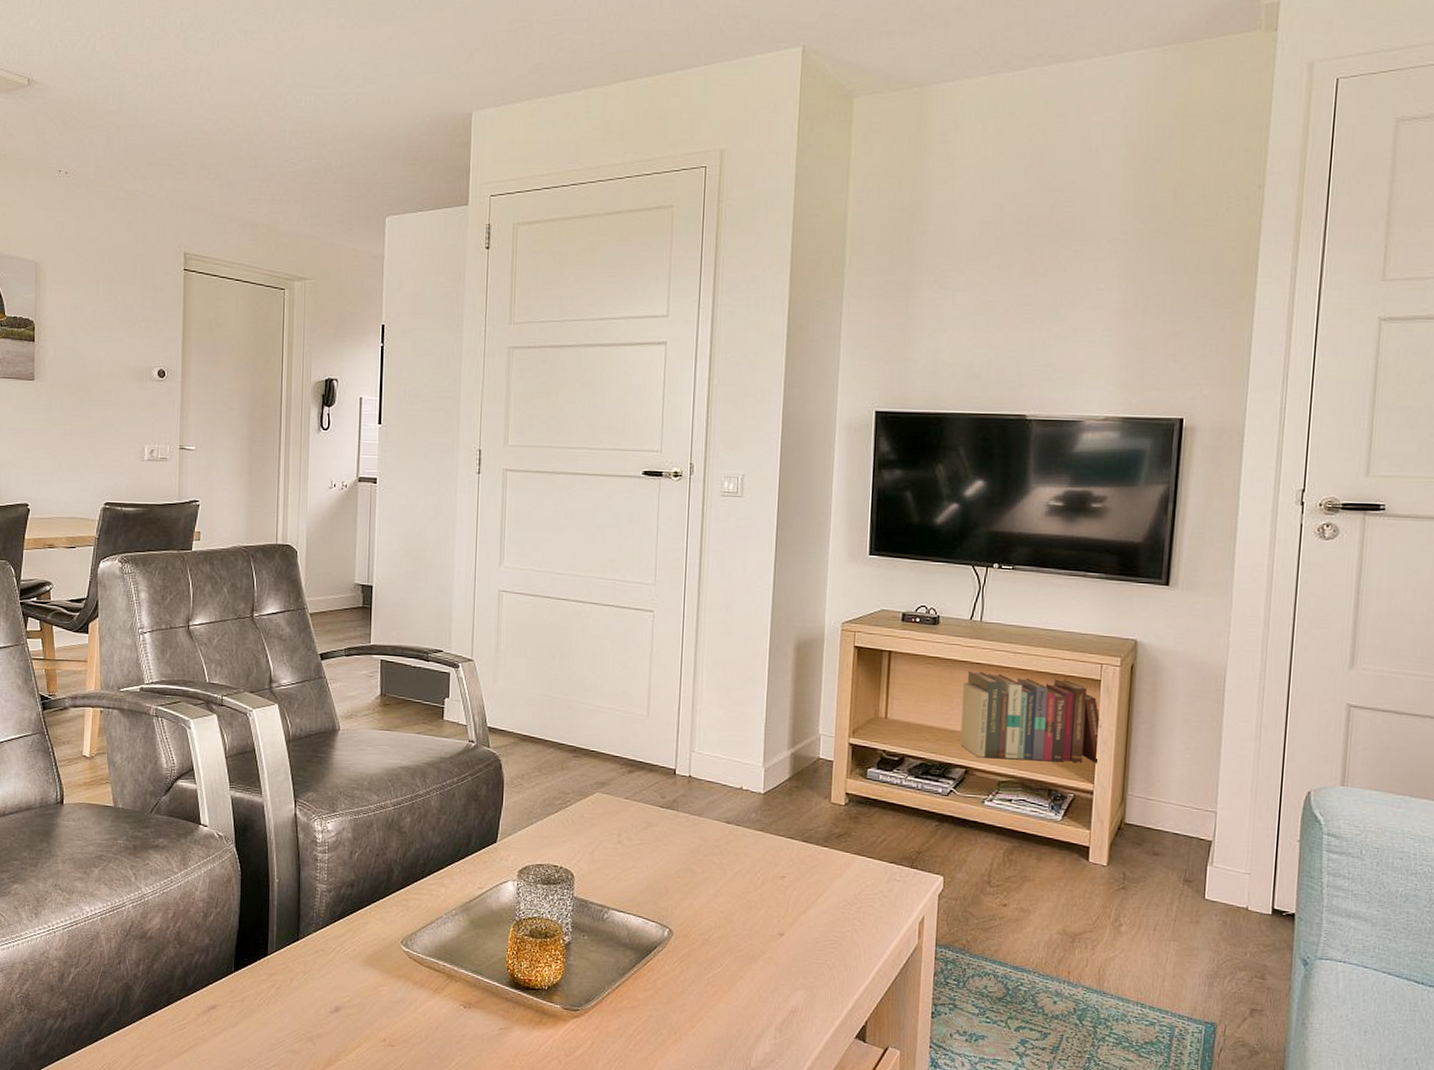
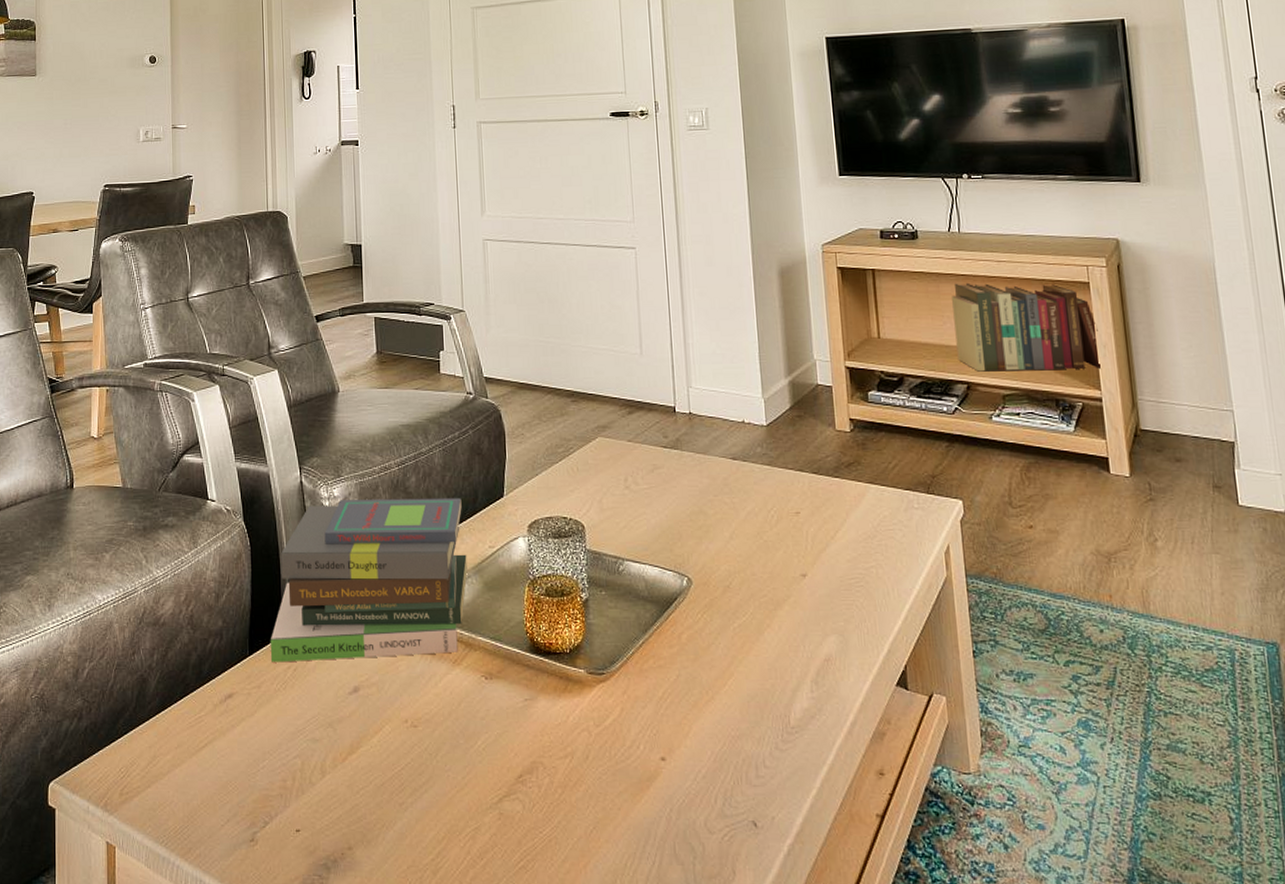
books: none [255,834,456,983] -> present [270,498,468,663]

